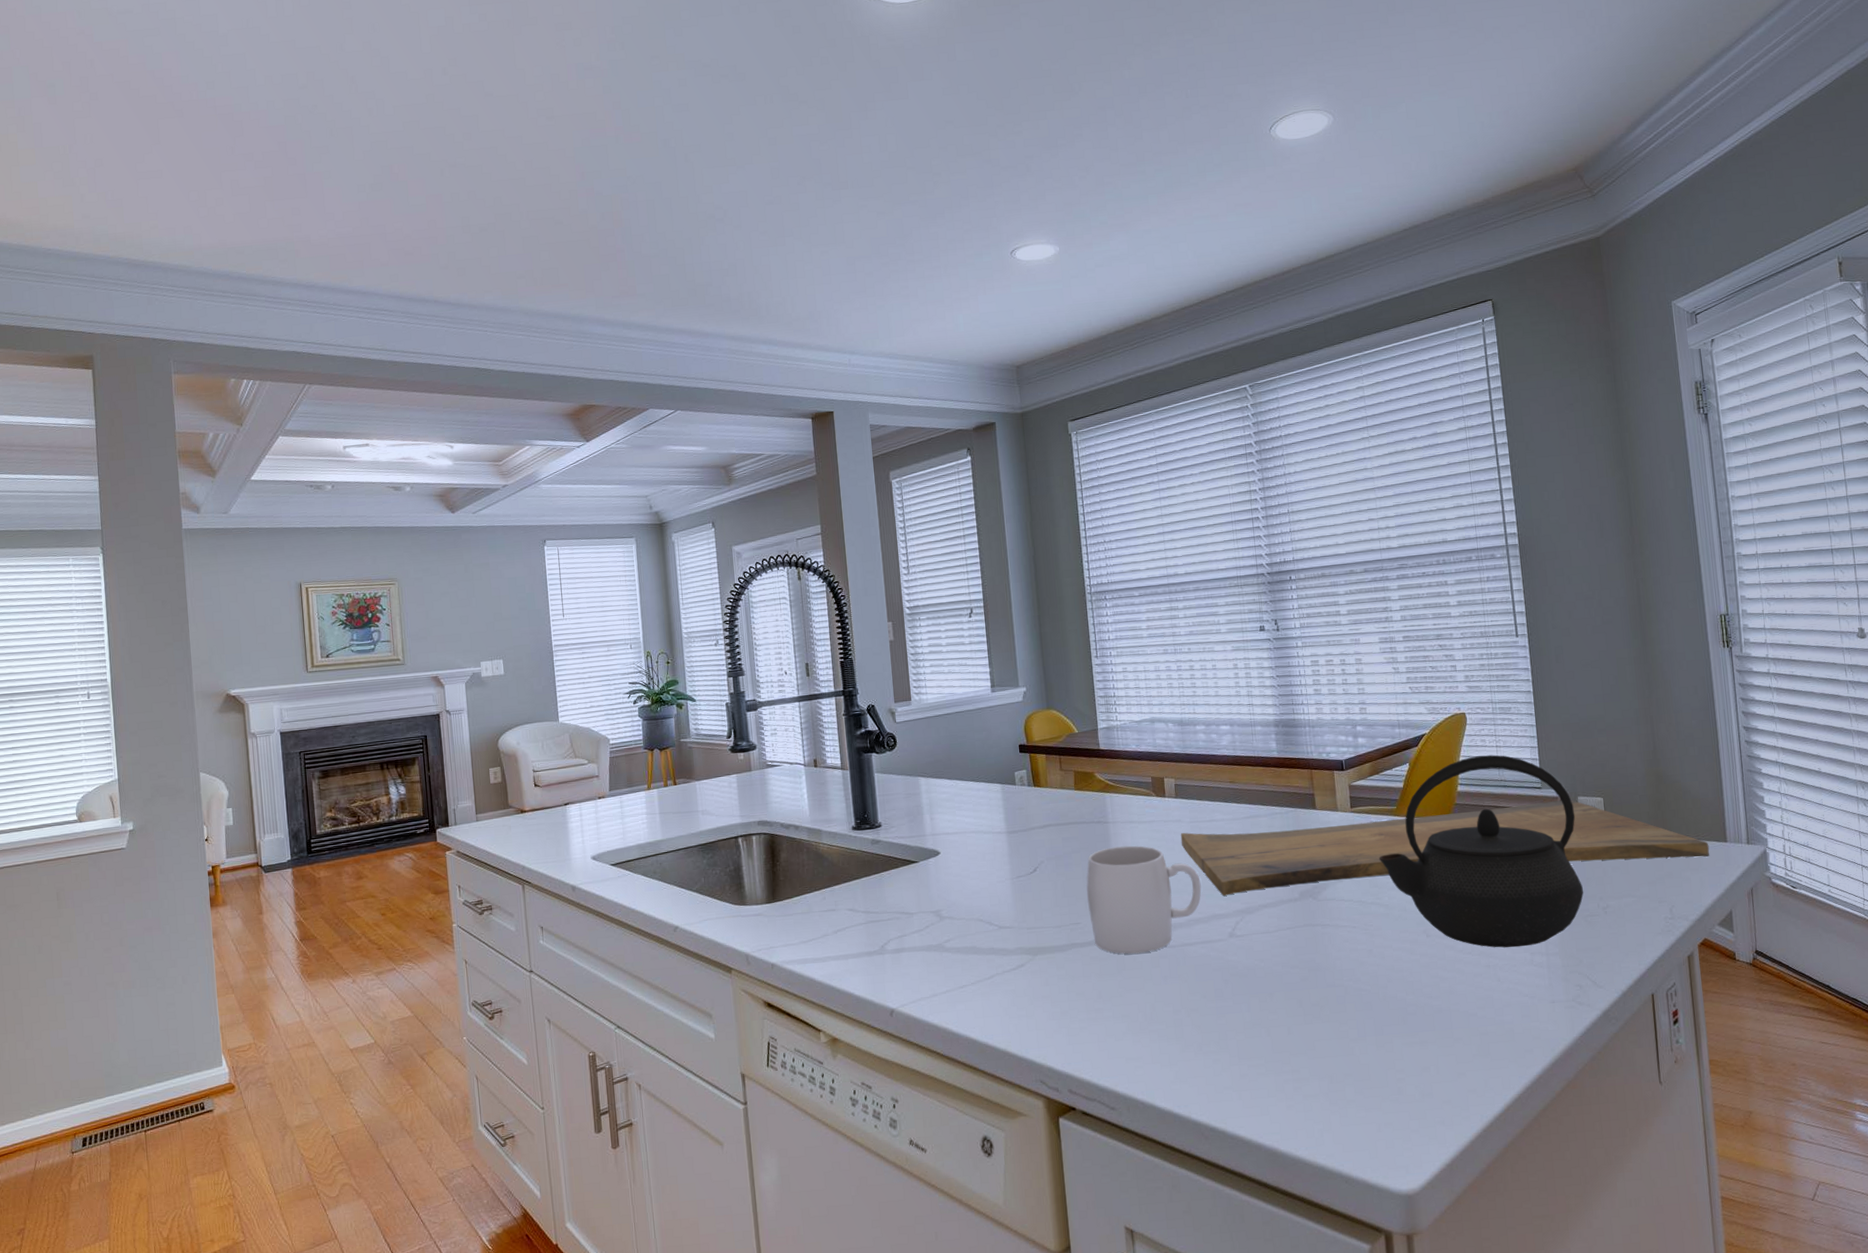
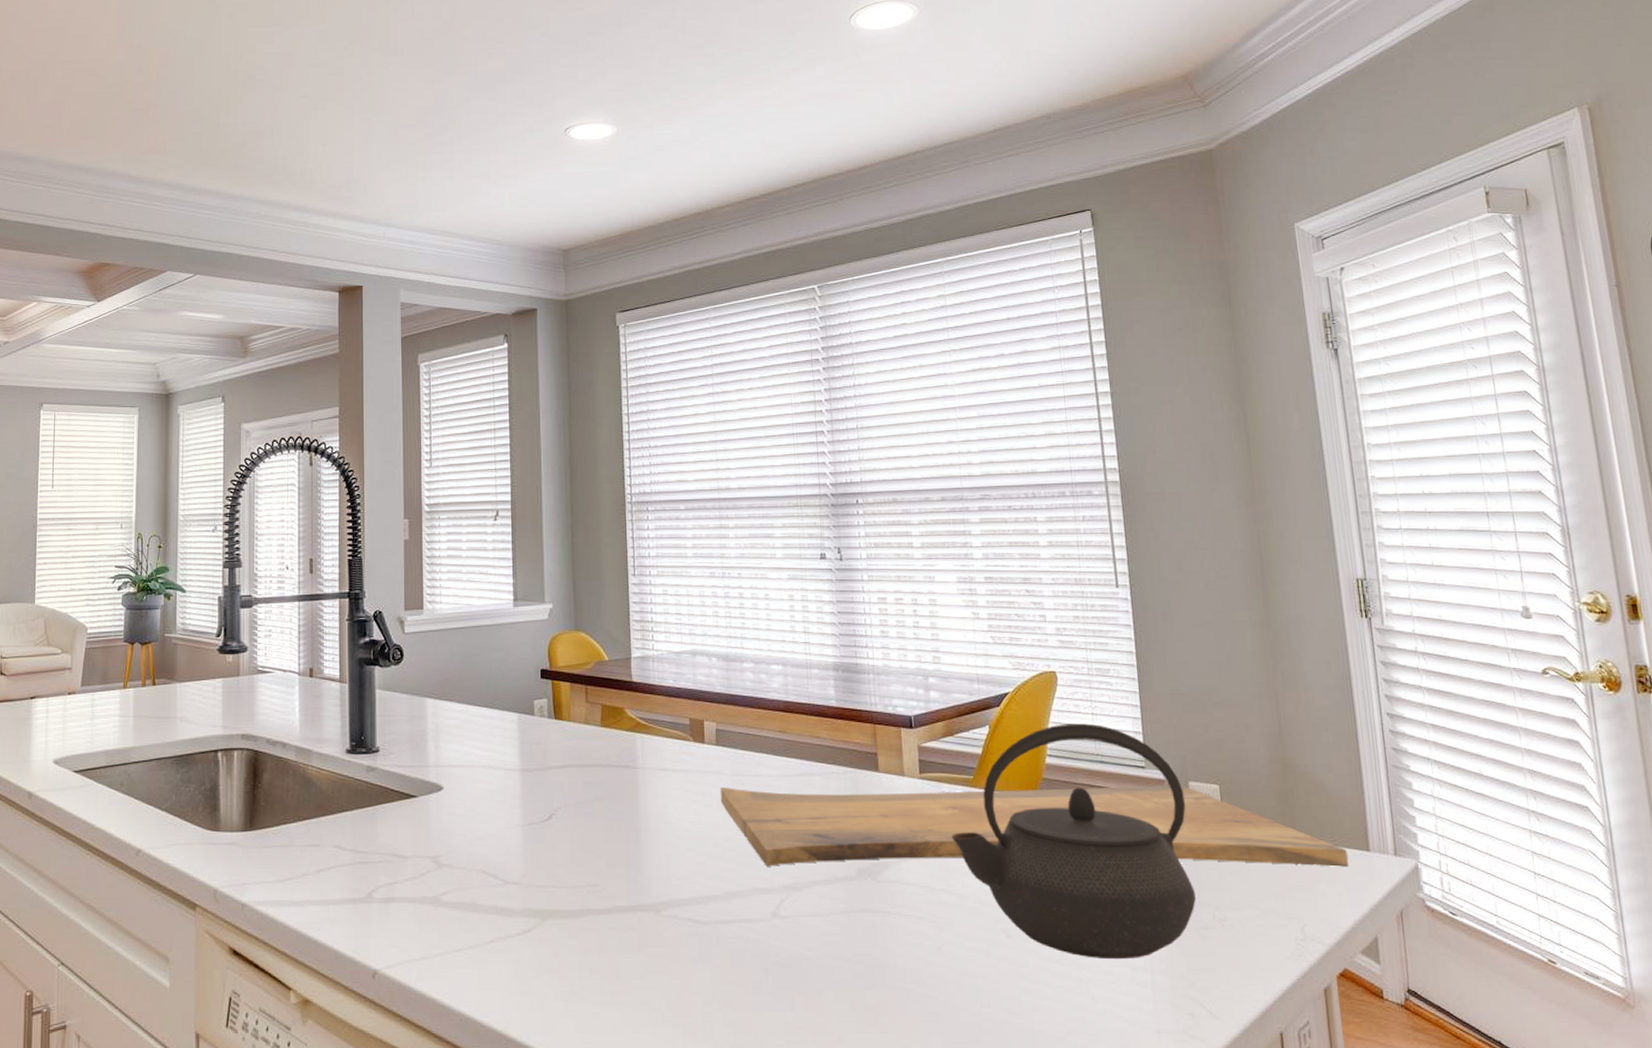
mug: present [1086,845,1202,954] -> none [607,797,742,928]

